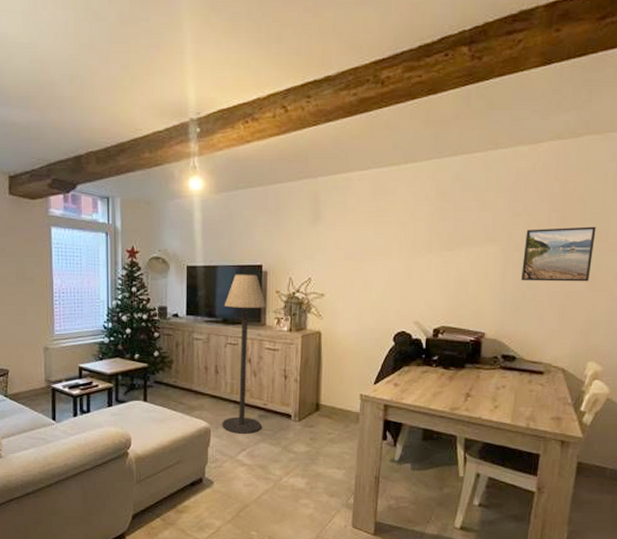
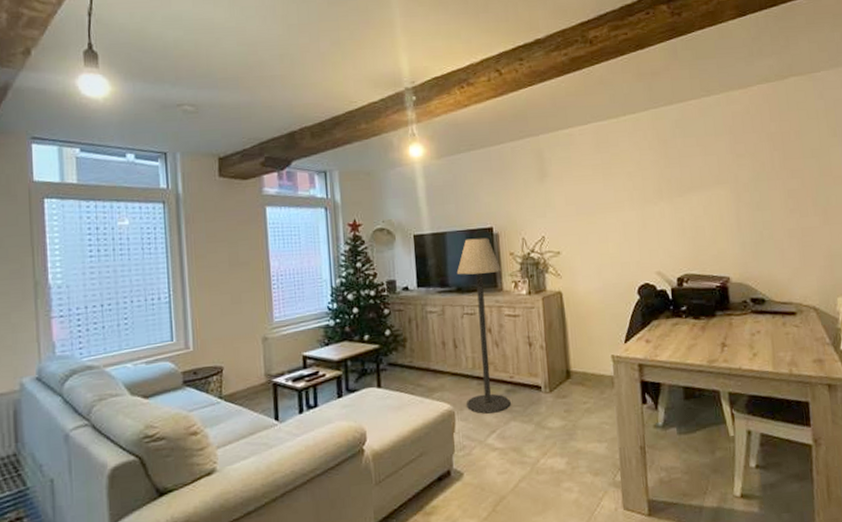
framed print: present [521,226,596,282] -> none [752,161,822,221]

